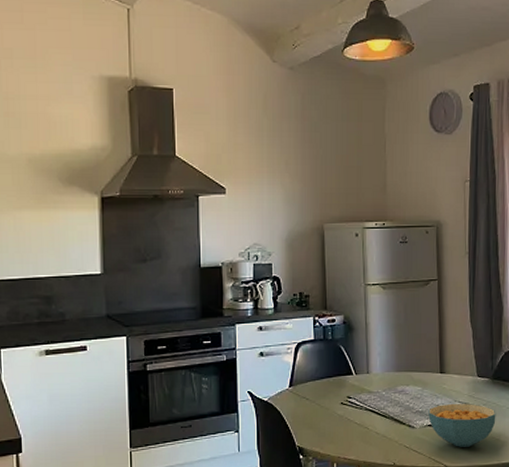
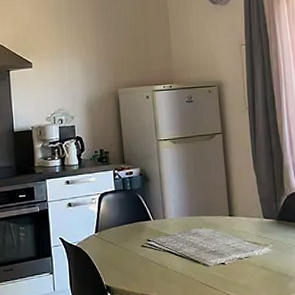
cereal bowl: present [428,403,496,447] -> none [221,243,283,283]

